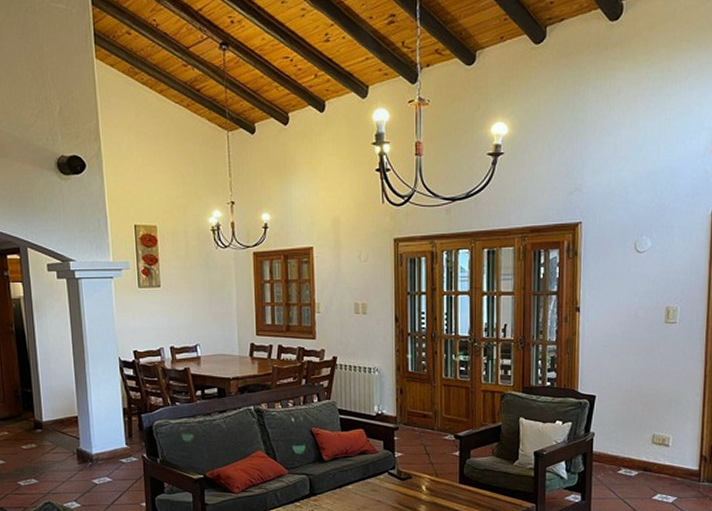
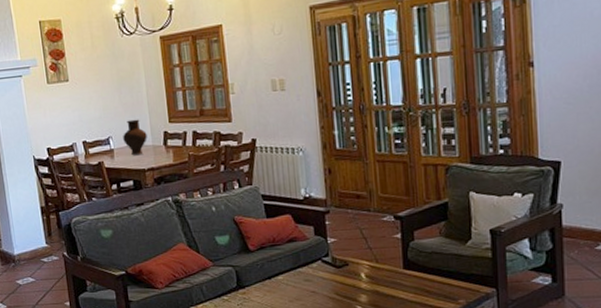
vase: none [211,329,234,365] -> present [123,119,147,156]

